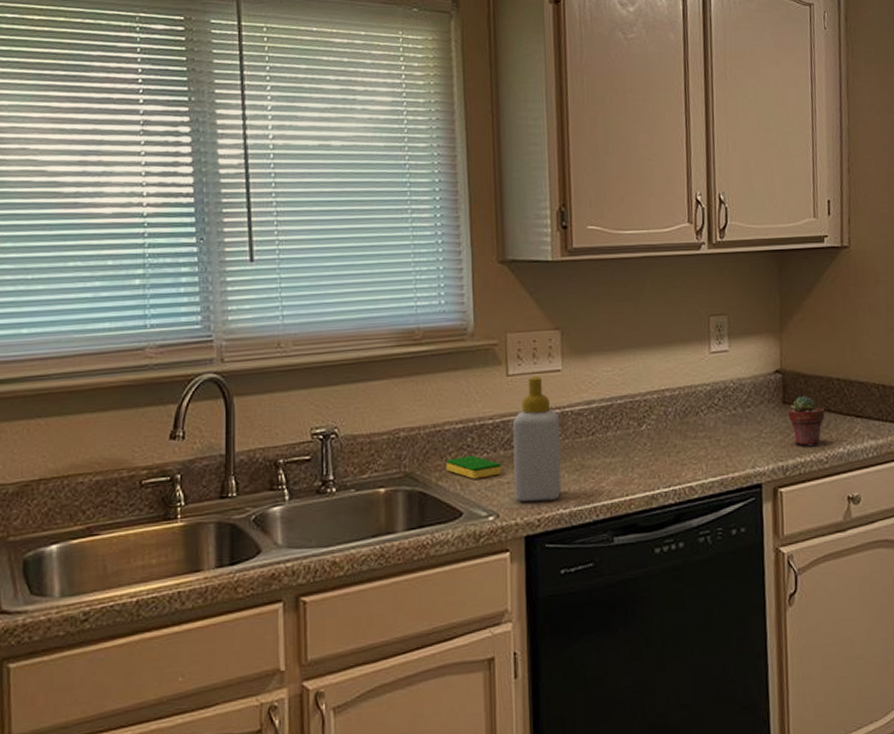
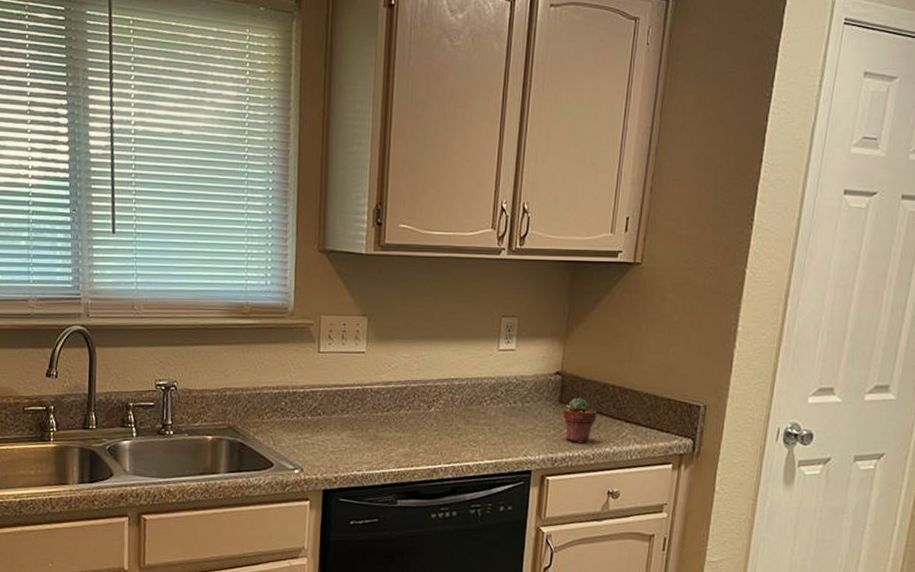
dish sponge: present [445,455,501,479] -> none [262,417,308,437]
soap bottle: present [512,376,562,502] -> none [318,355,361,463]

